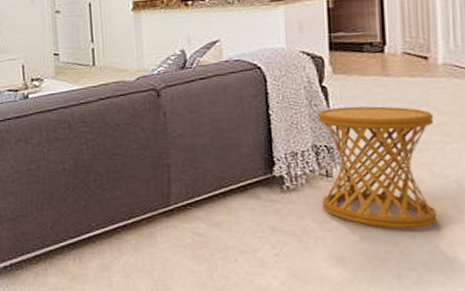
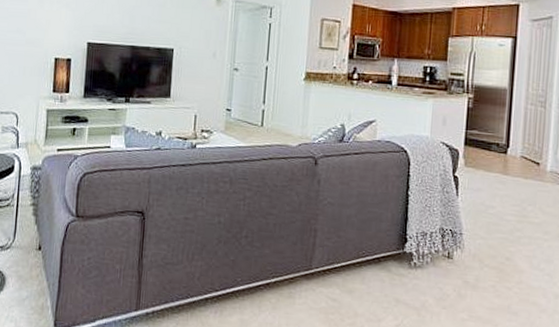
side table: present [318,106,437,229] -> none [441,197,538,313]

